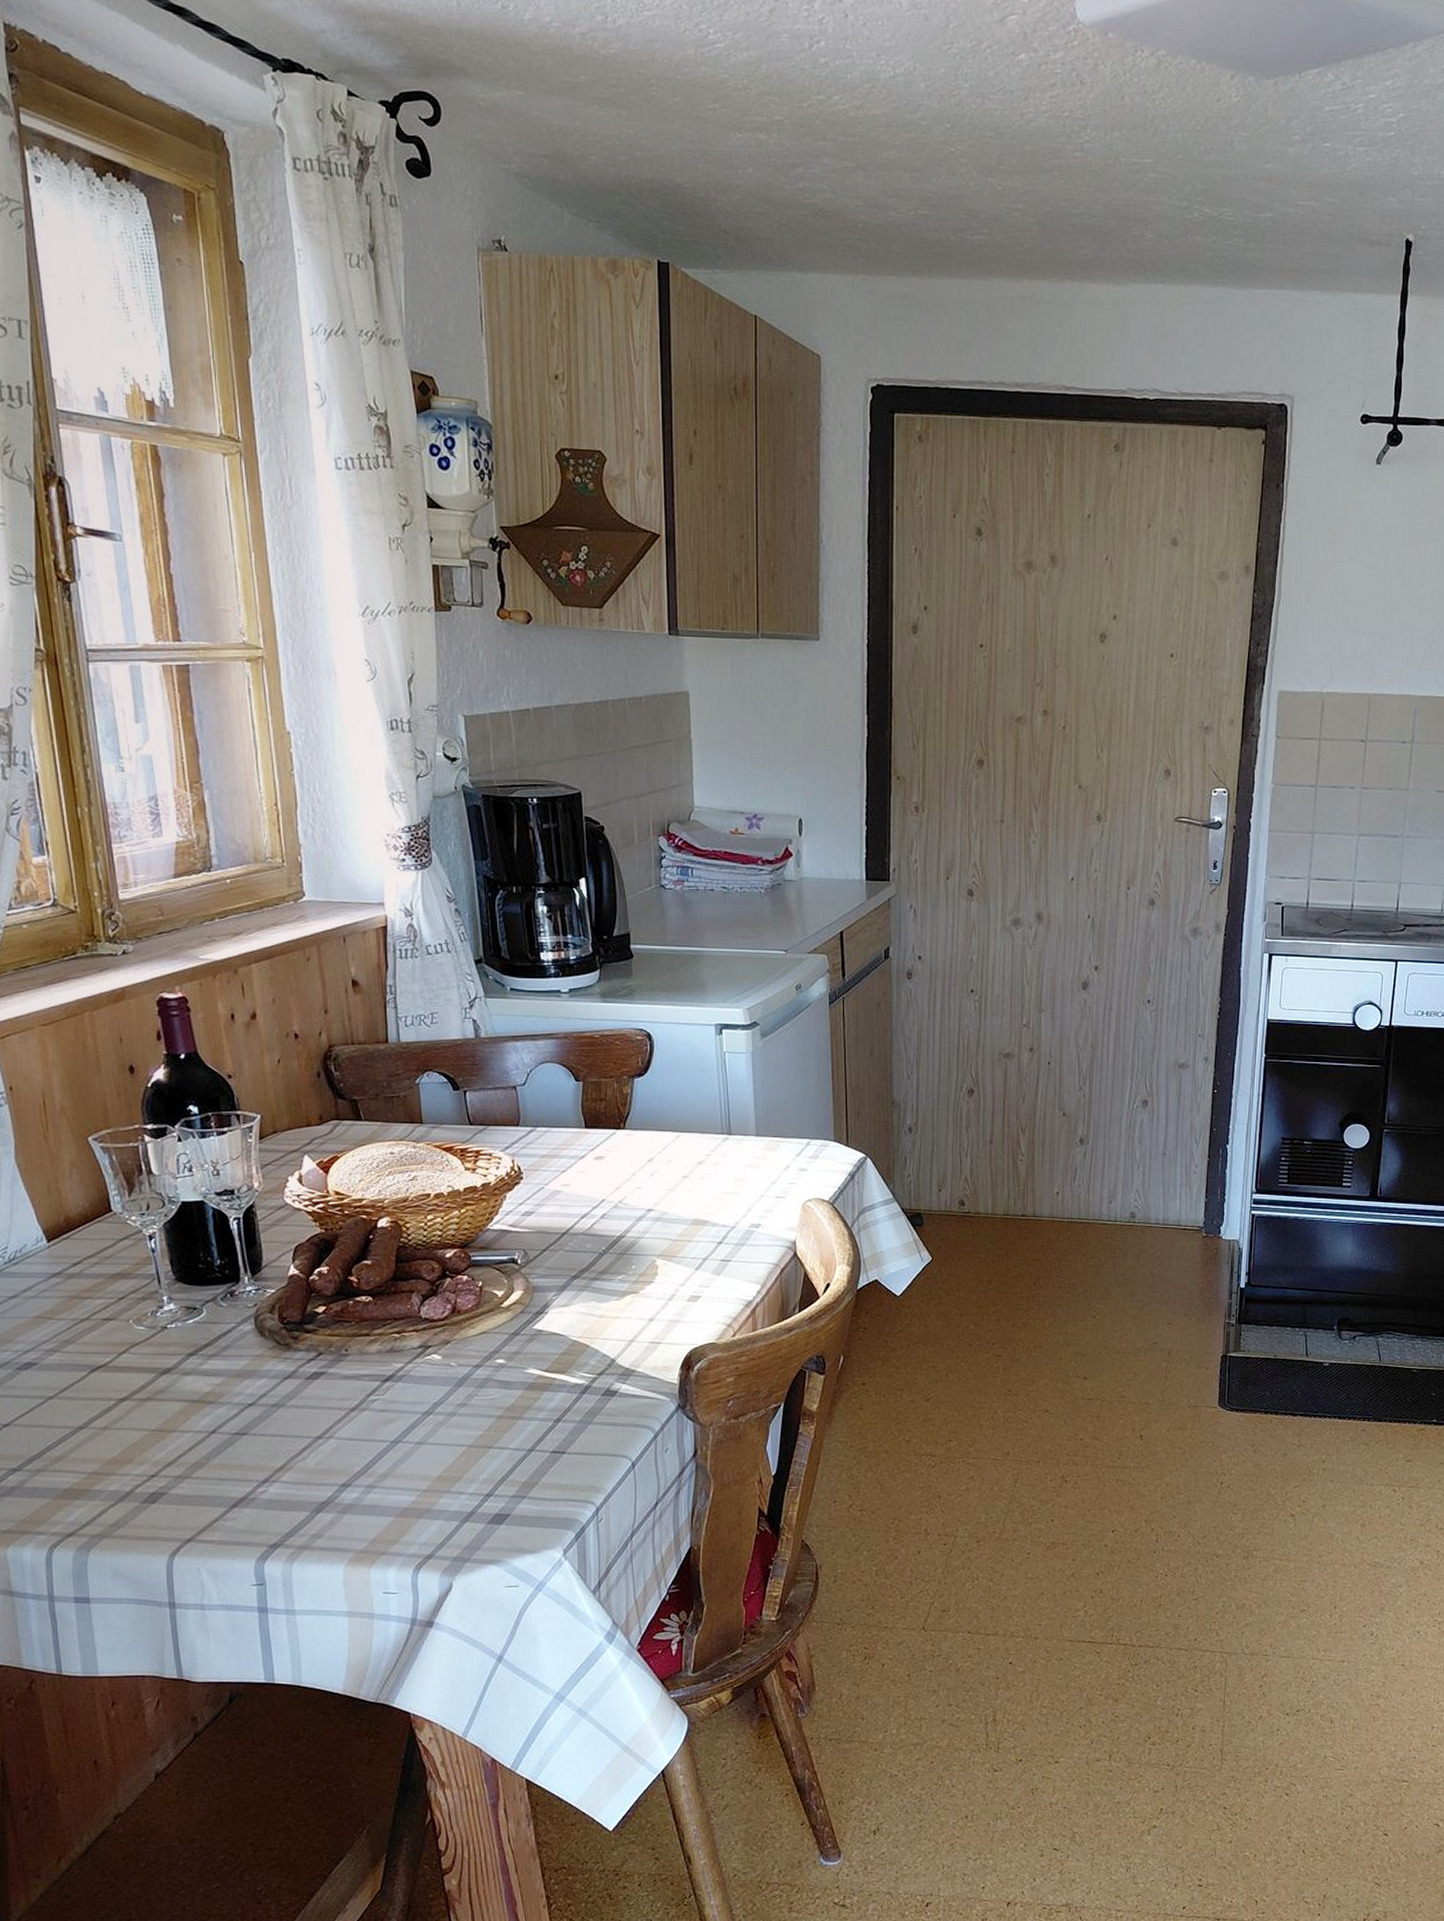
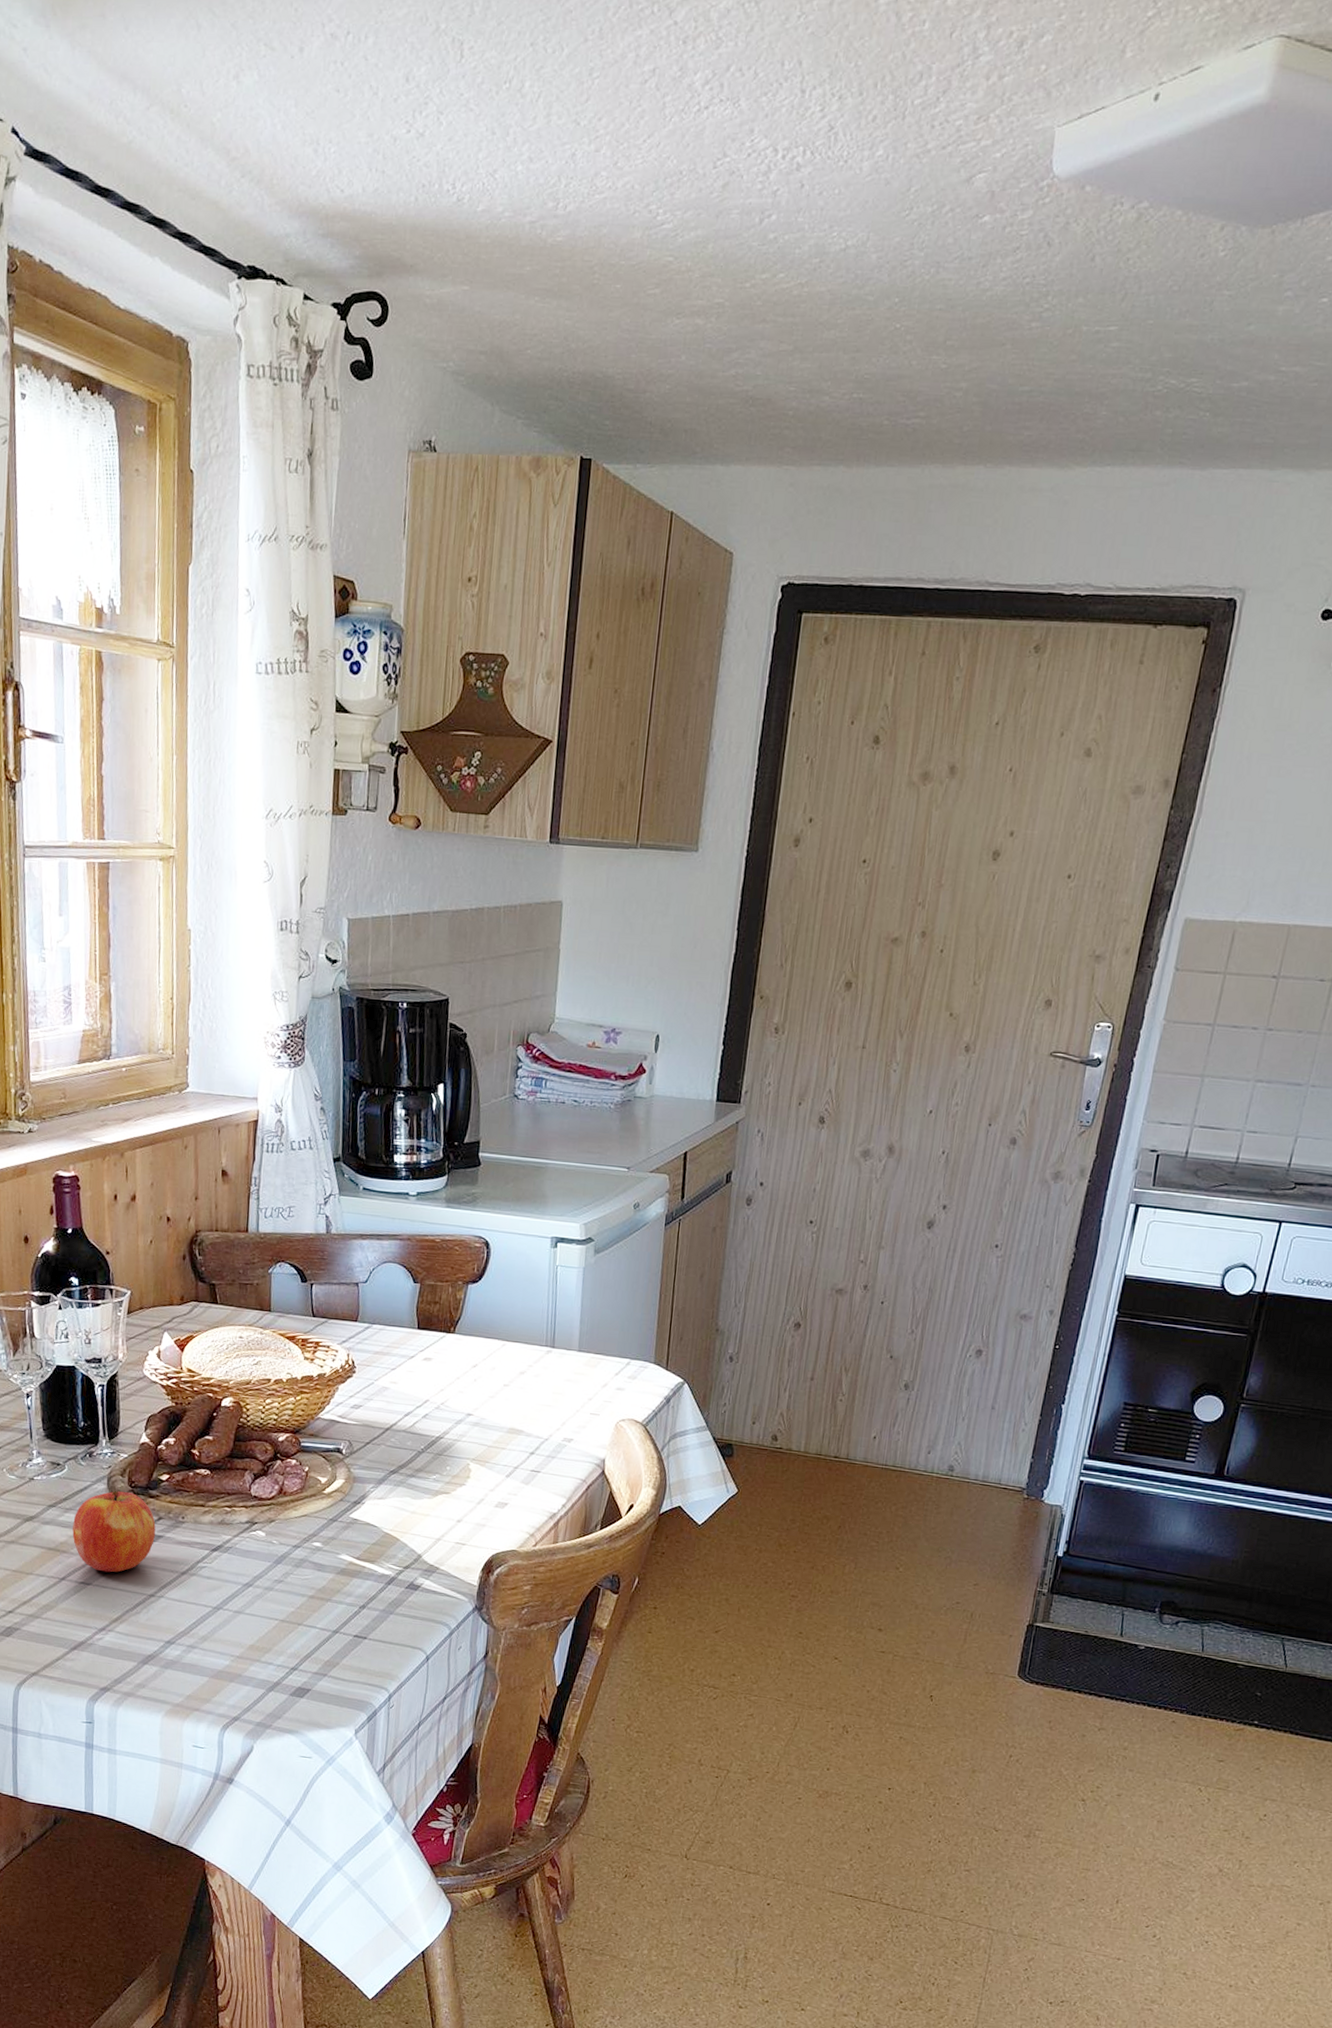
apple: none [219,1329,316,1419] -> present [72,1490,156,1573]

